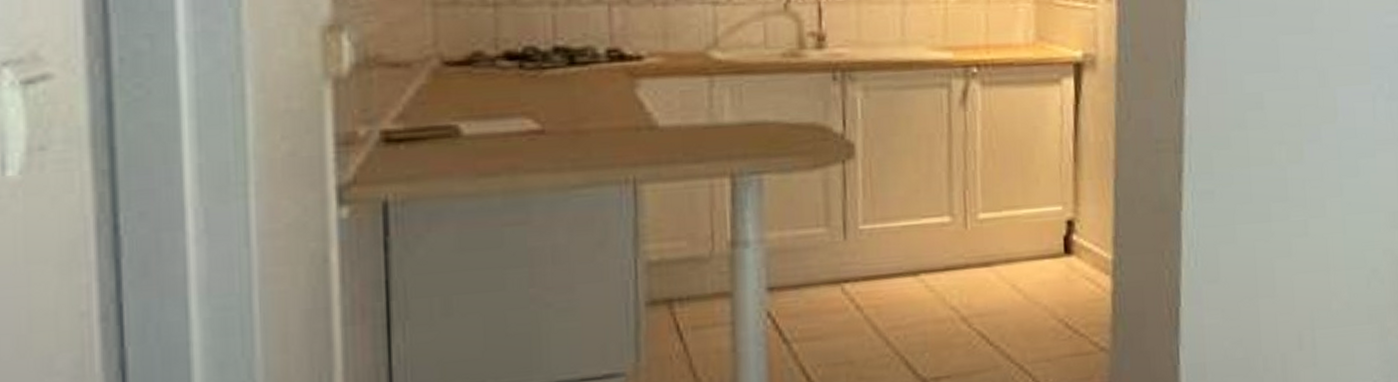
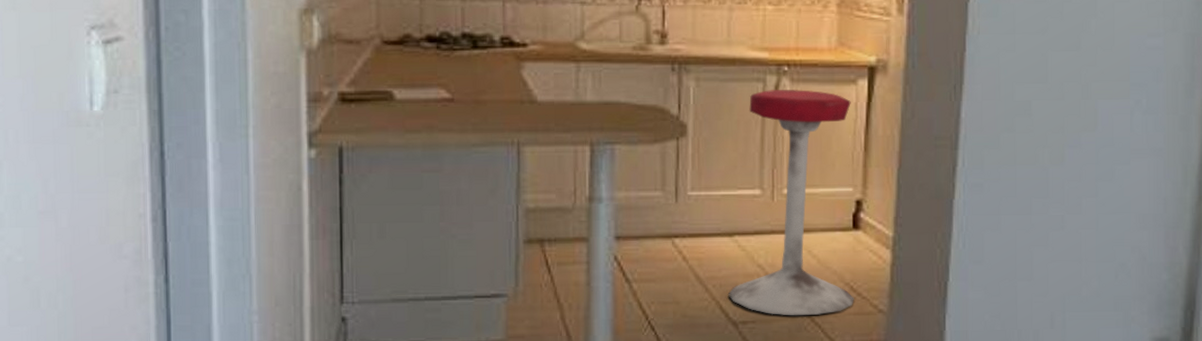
stool: none [915,94,1070,366] -> present [728,90,854,316]

